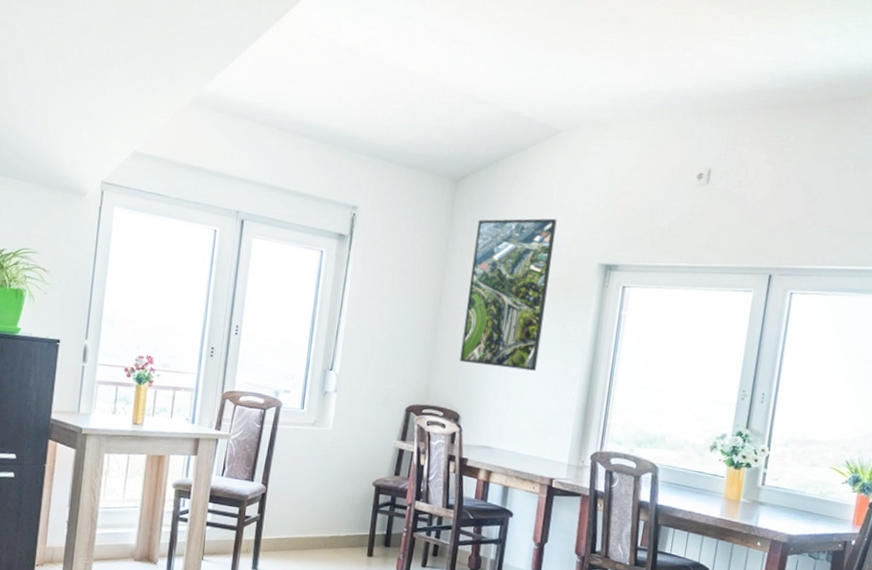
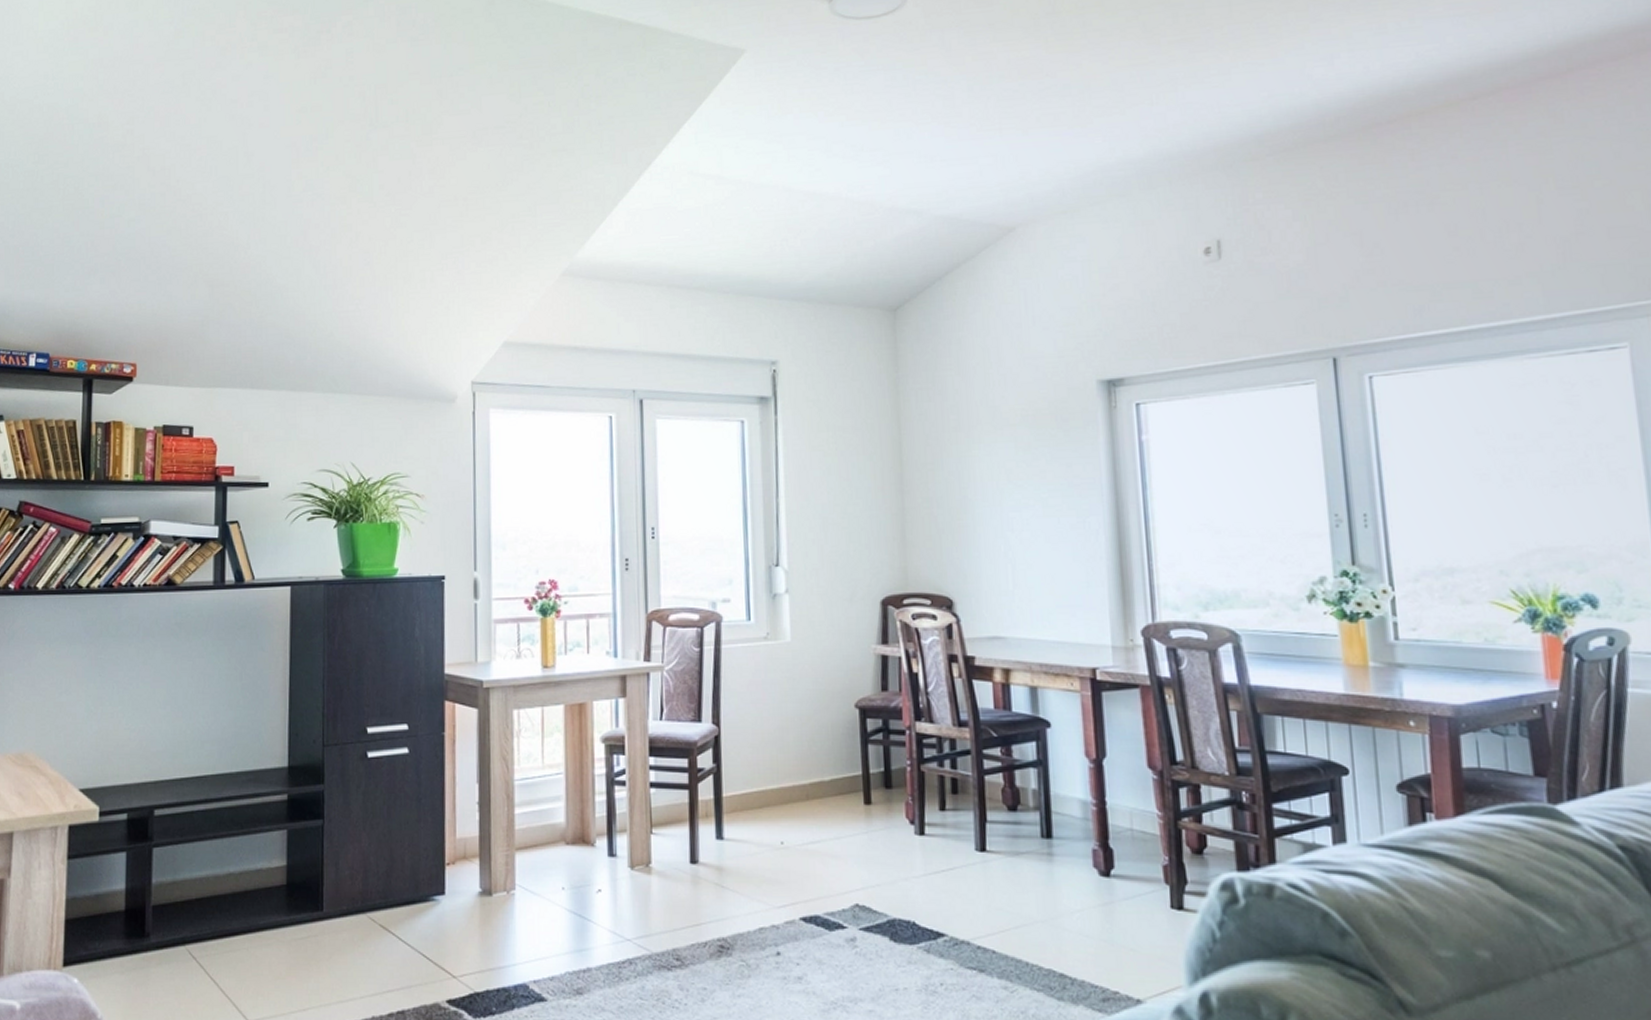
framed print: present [460,218,557,371] -> none [930,334,1044,532]

